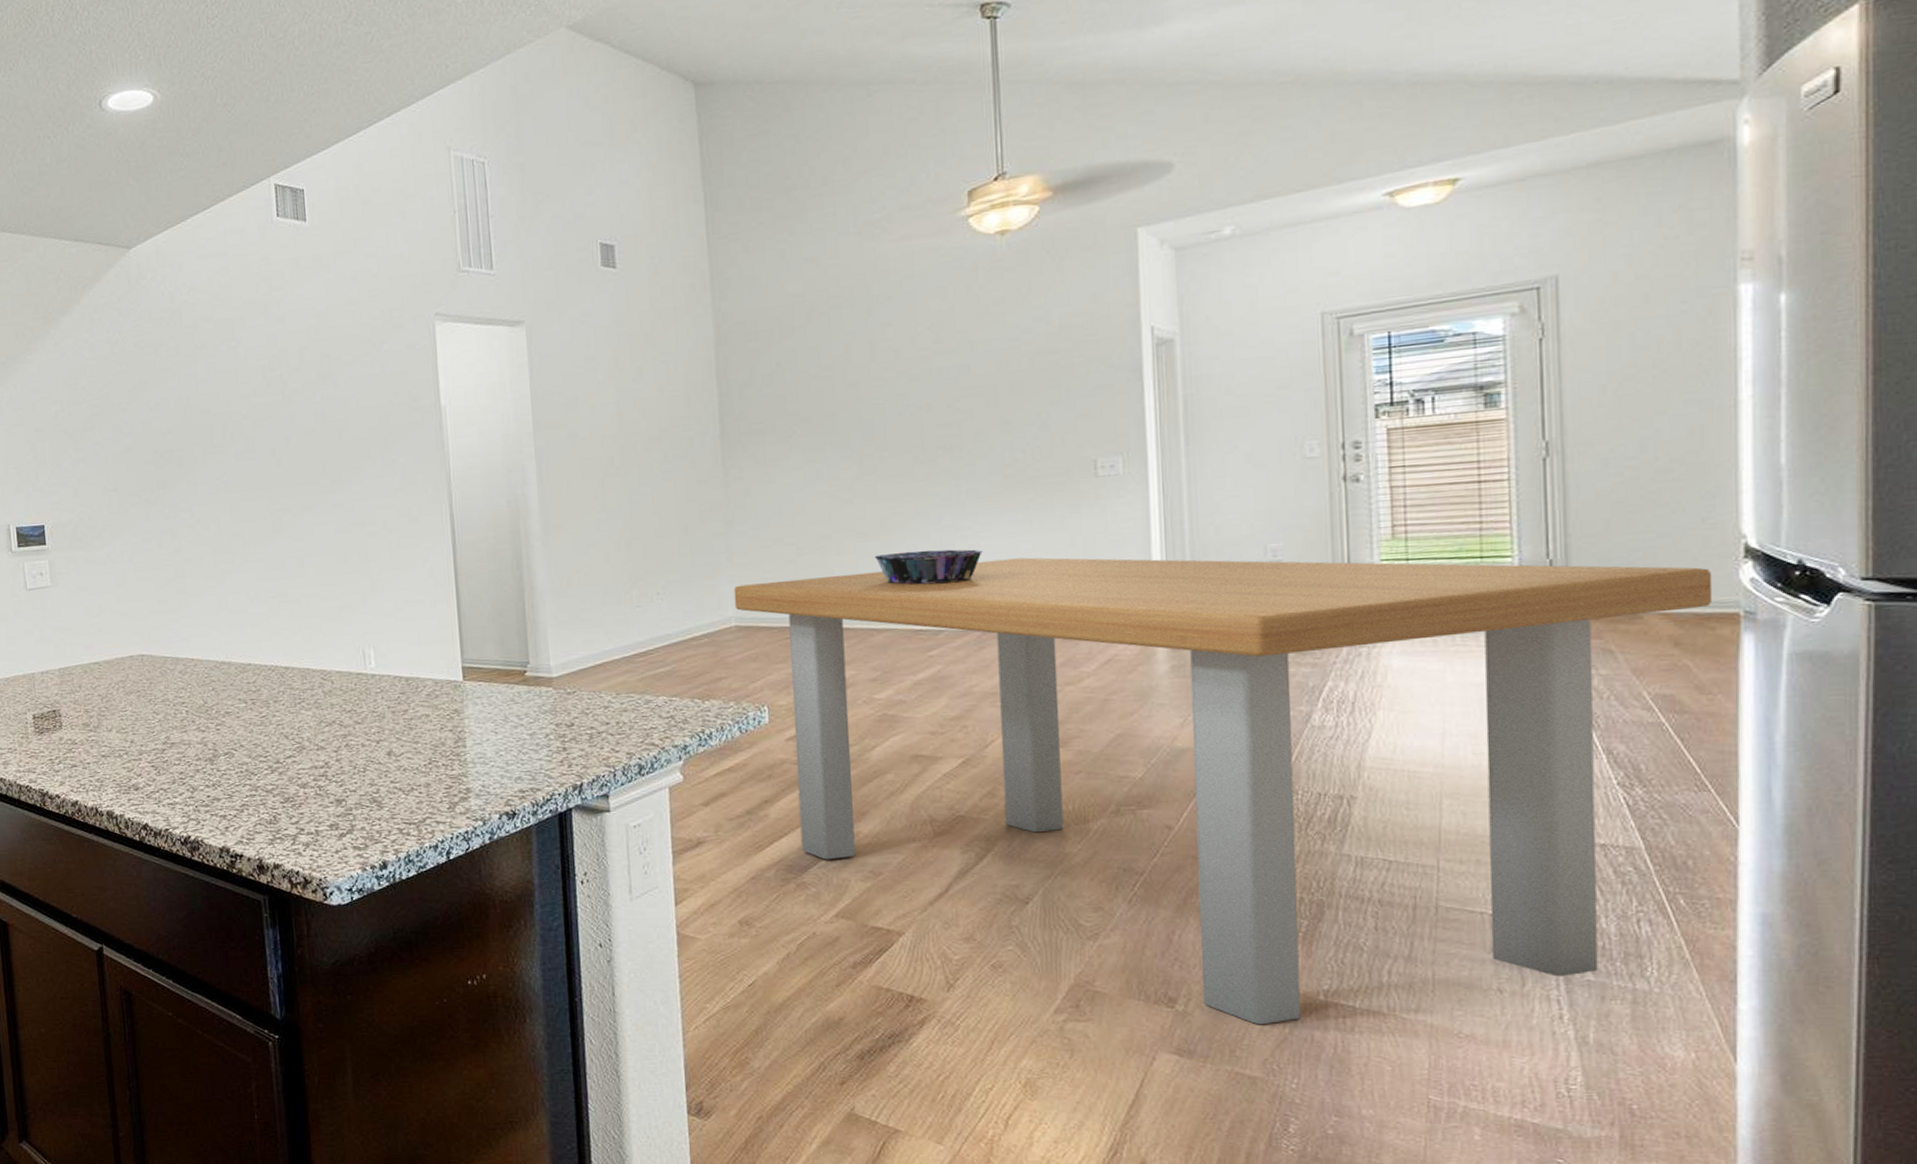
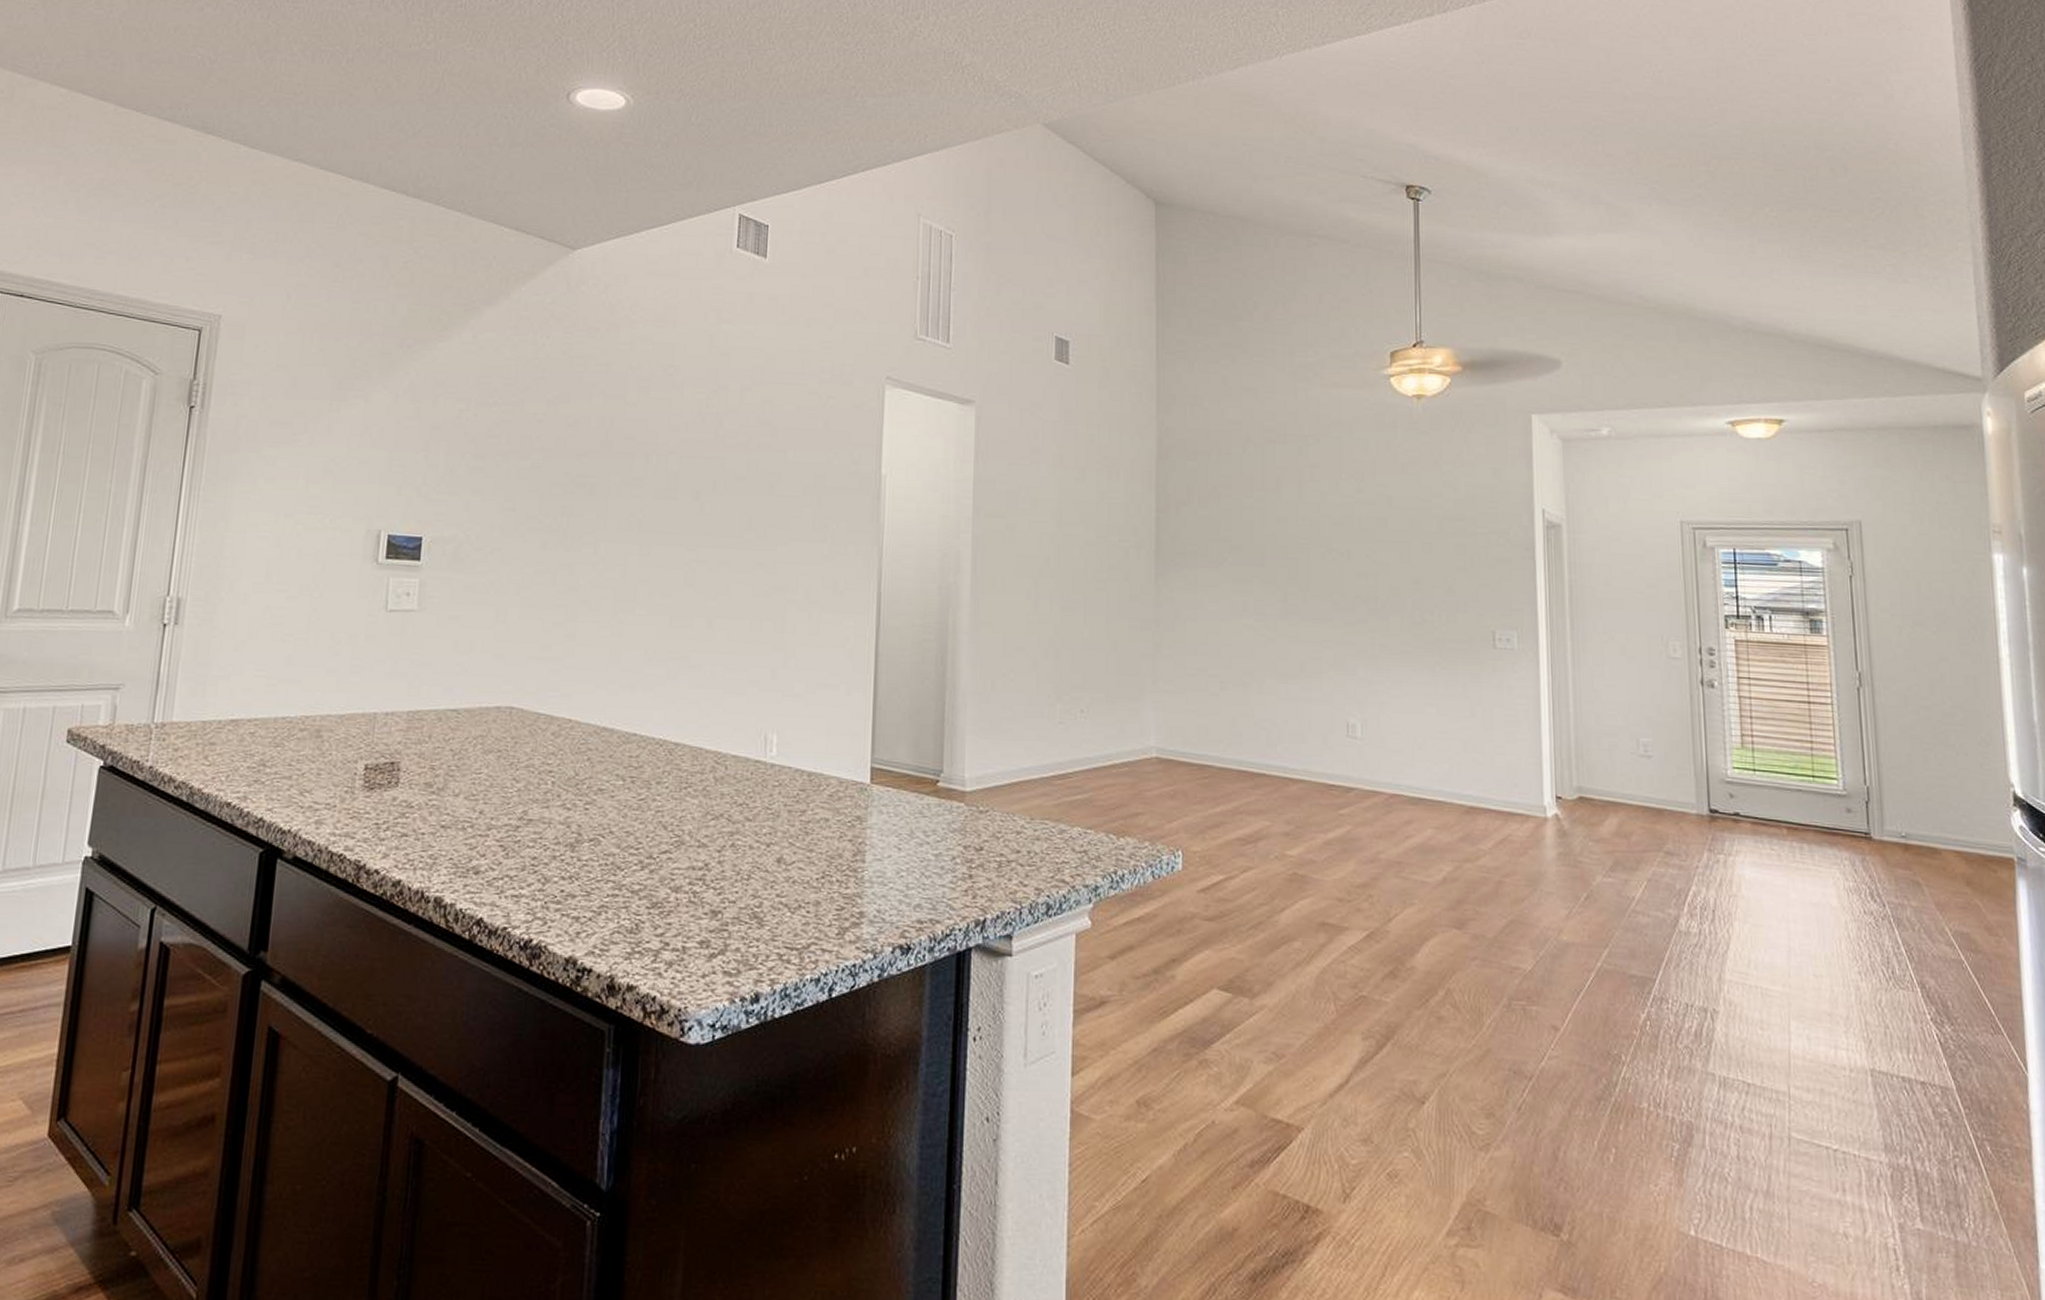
dining table: present [733,557,1713,1025] -> none [1157,713,1993,1262]
decorative bowl: present [874,549,983,585] -> none [1293,699,1392,739]

